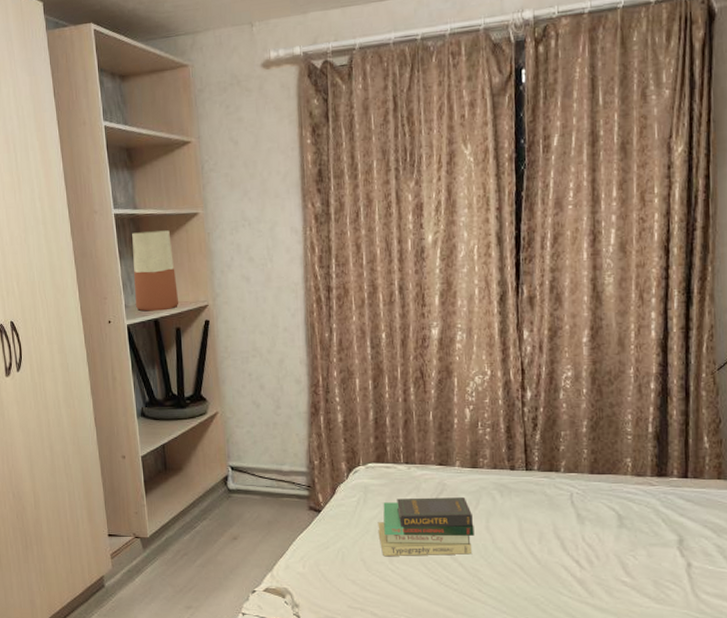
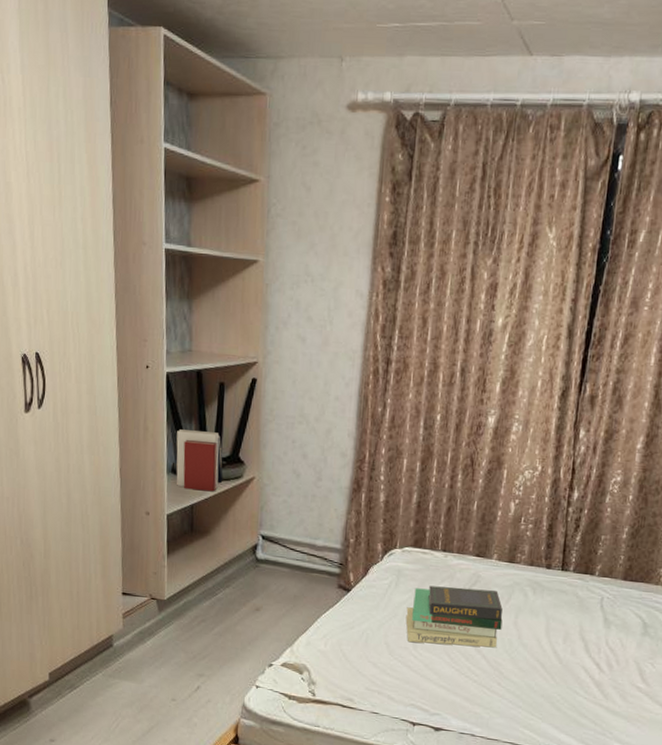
vase: present [132,229,179,312] -> none [178,272,227,362]
books: none [142,374,189,431] -> present [176,429,224,492]

